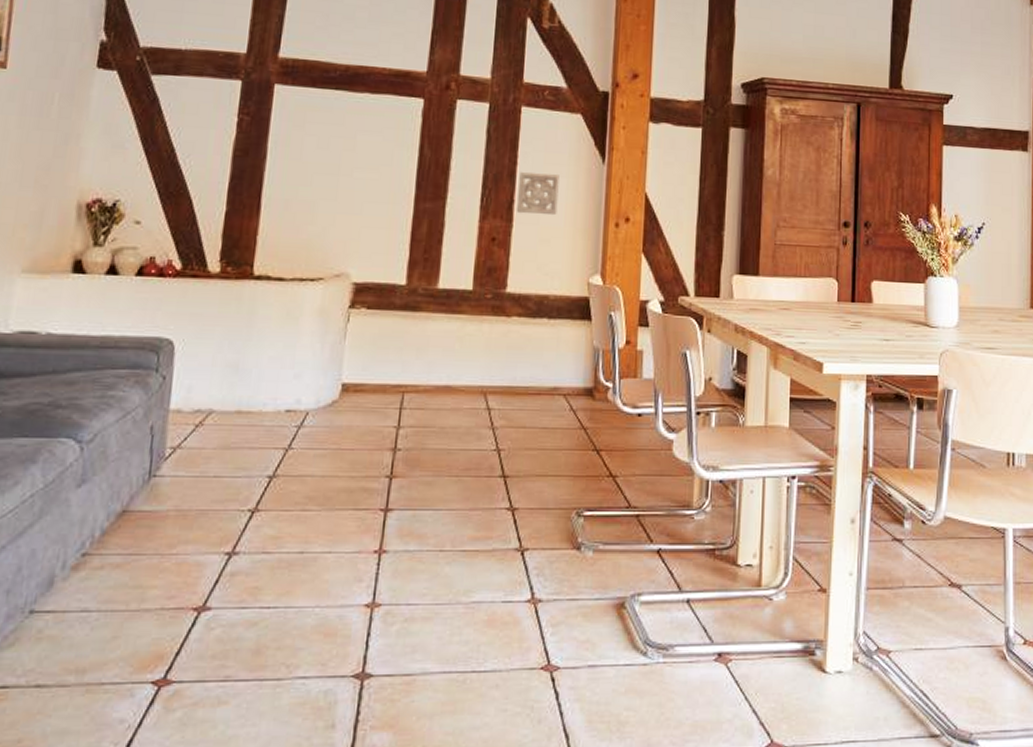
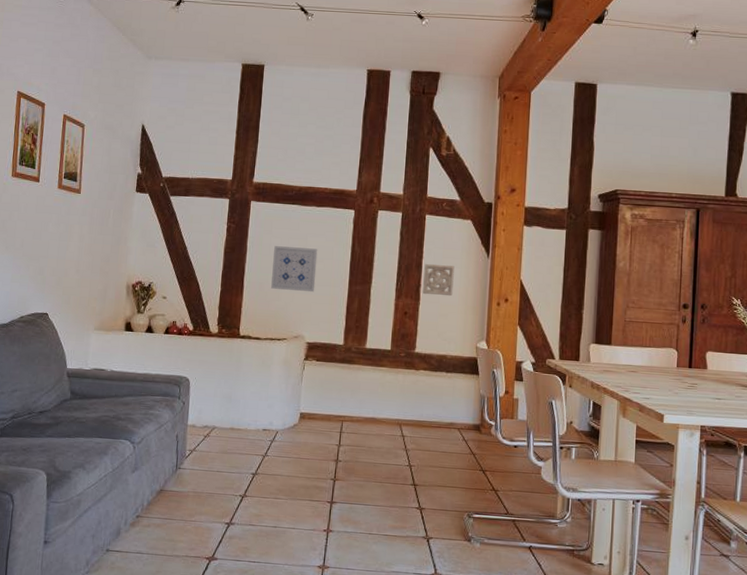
wall art: none [302,147,372,213] -> present [271,246,318,293]

